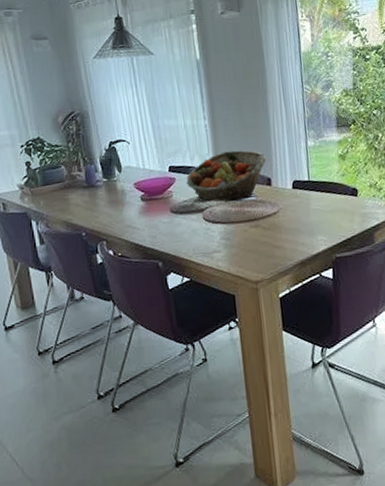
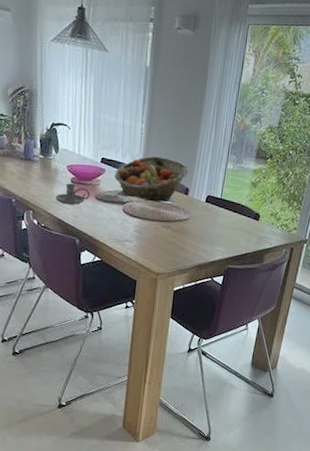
candle holder: none [127,201,165,226] -> present [55,183,90,205]

